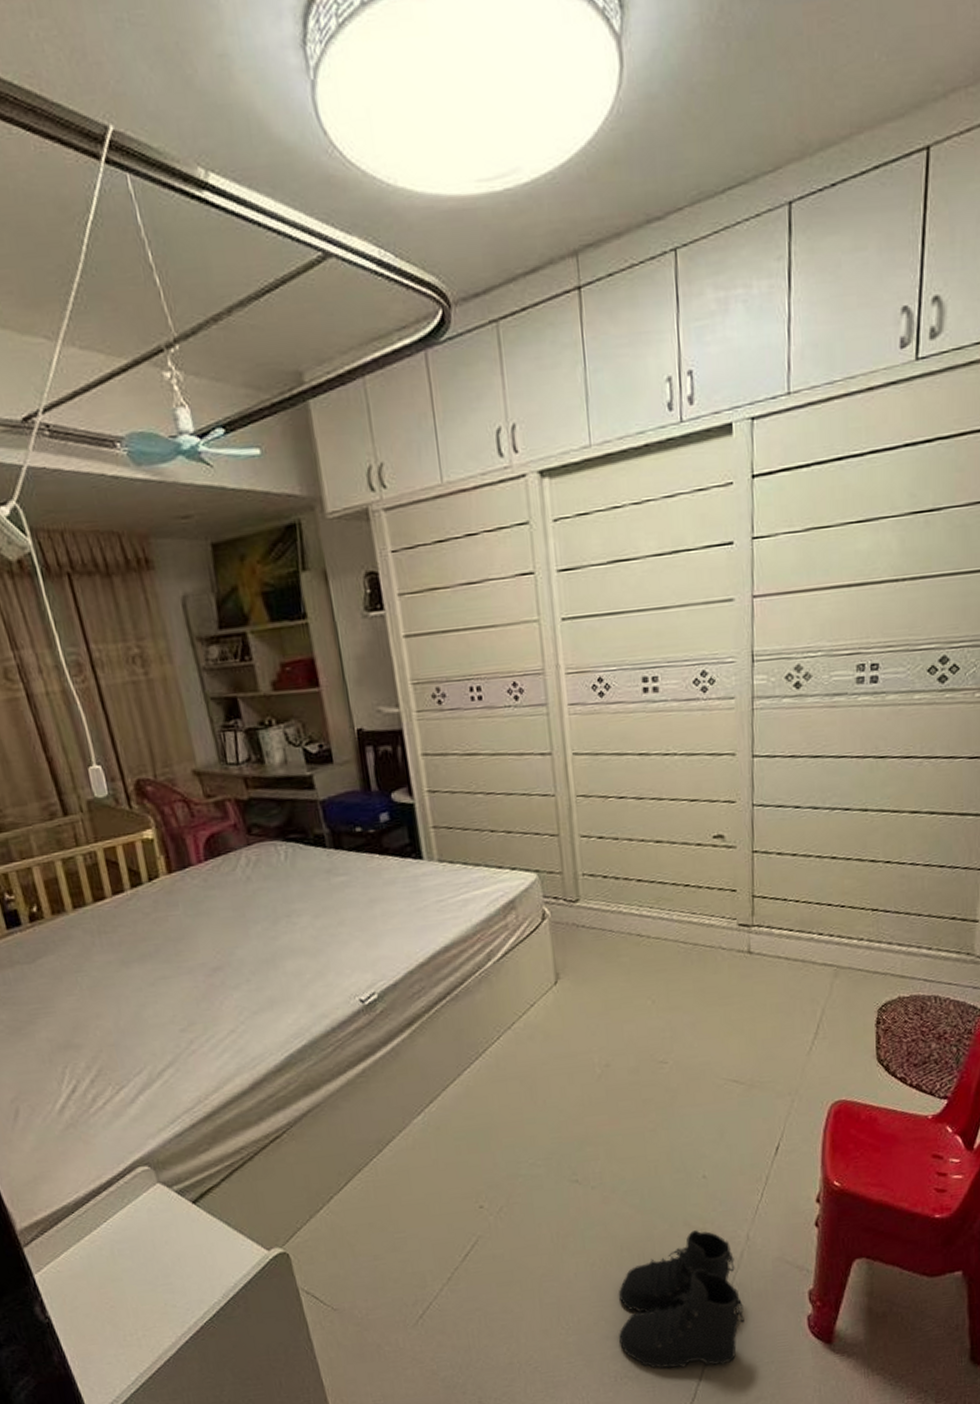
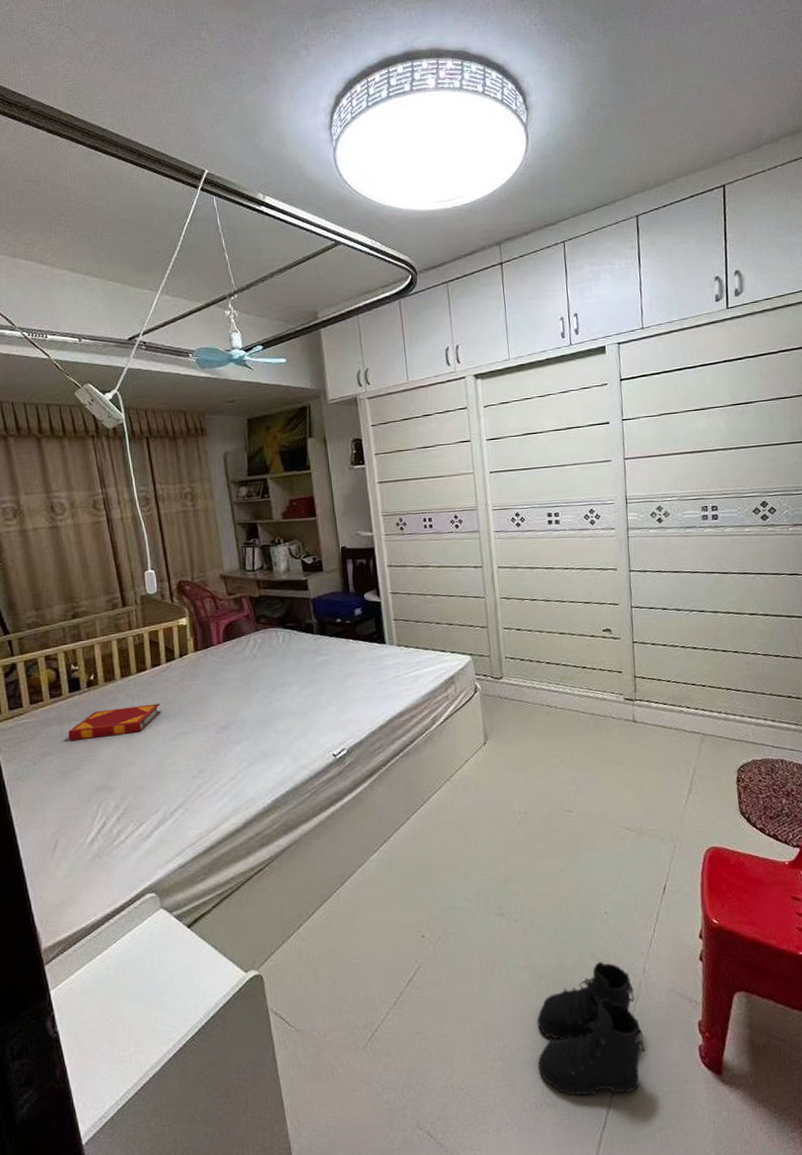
hardback book: none [12,940,132,989] -> present [68,703,162,741]

